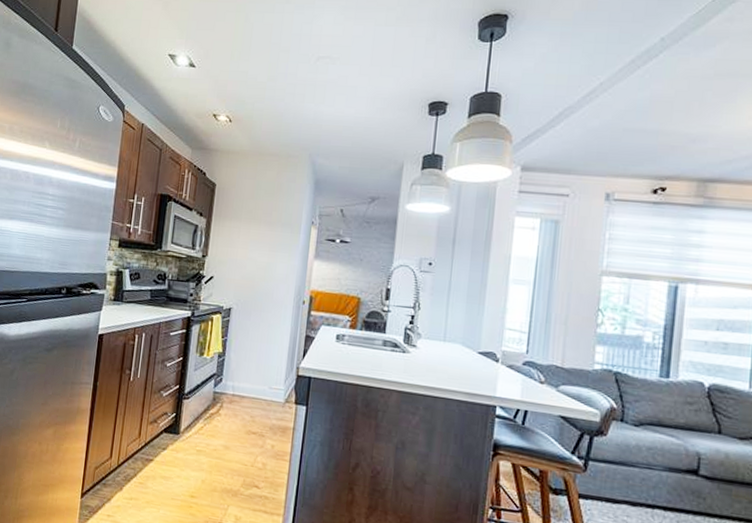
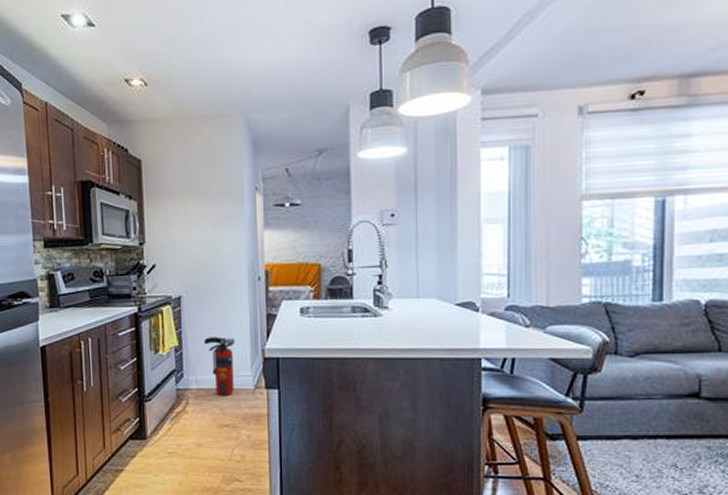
fire extinguisher: none [246,348,274,405] -> present [204,337,235,396]

